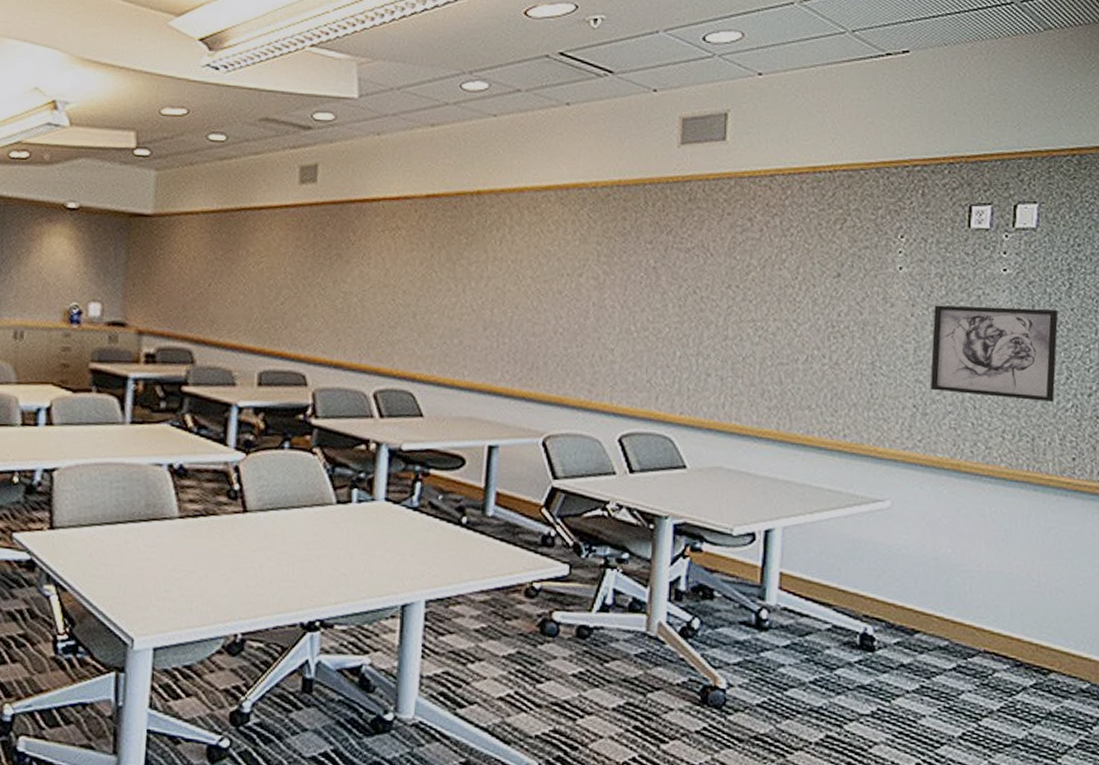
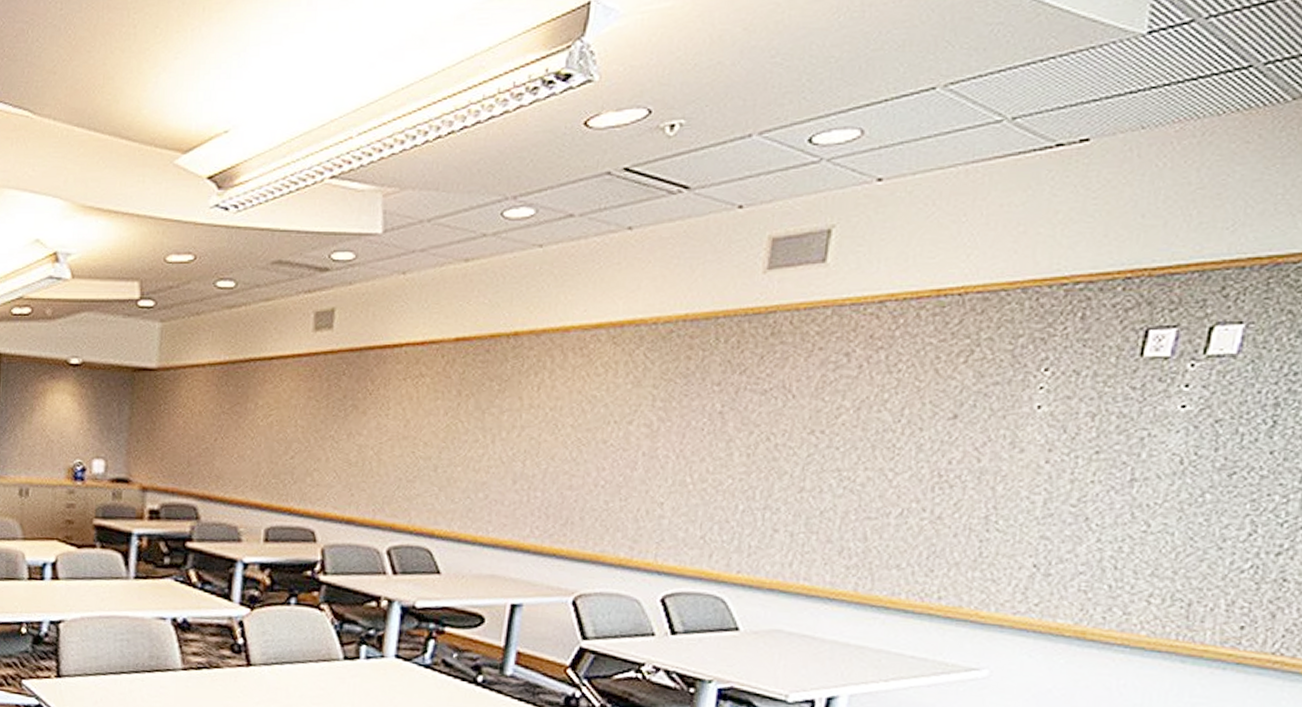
wall art: present [930,305,1059,402] -> none [1058,449,1251,562]

